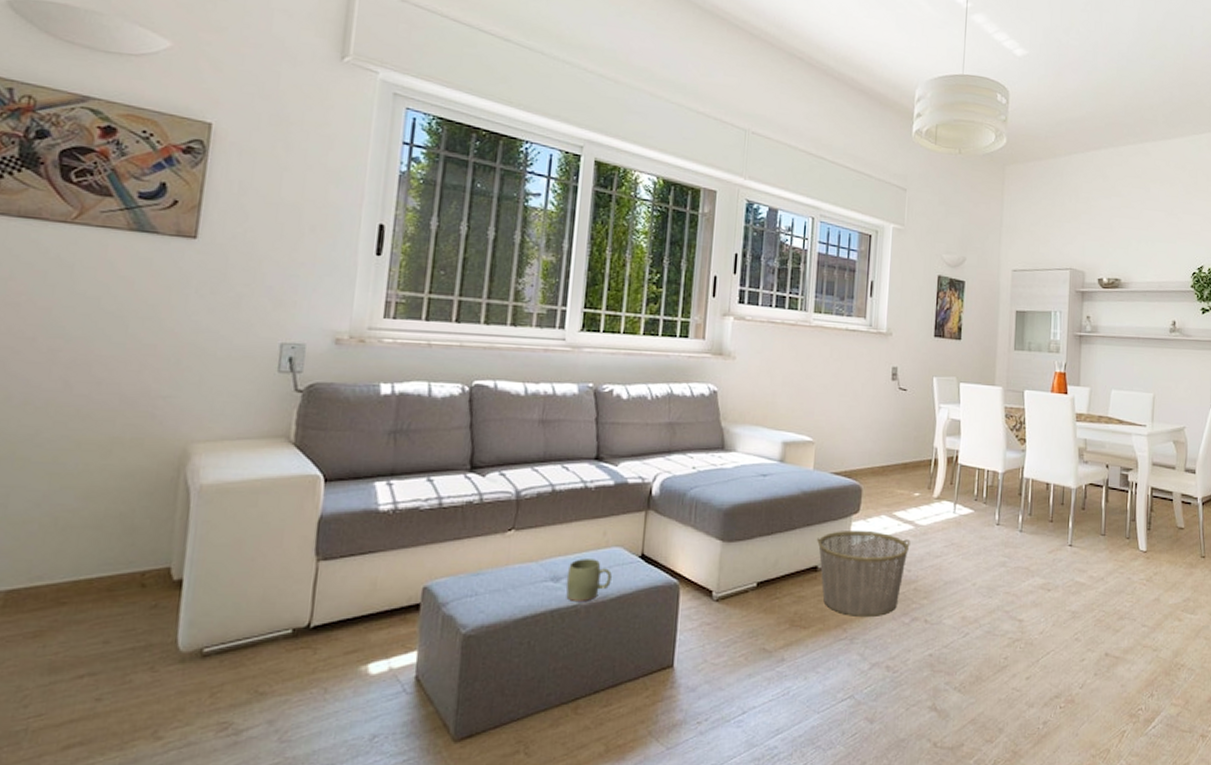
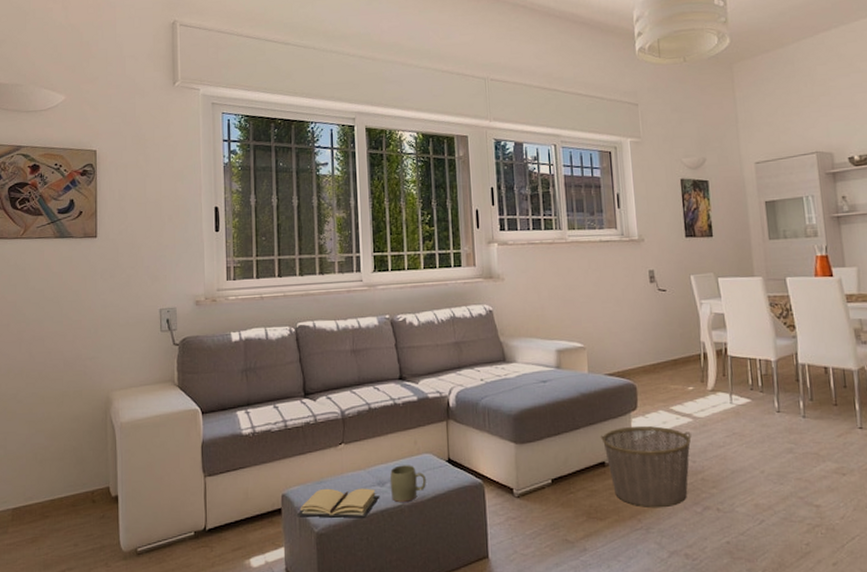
book: none [439,581,550,618] -> present [296,488,379,518]

